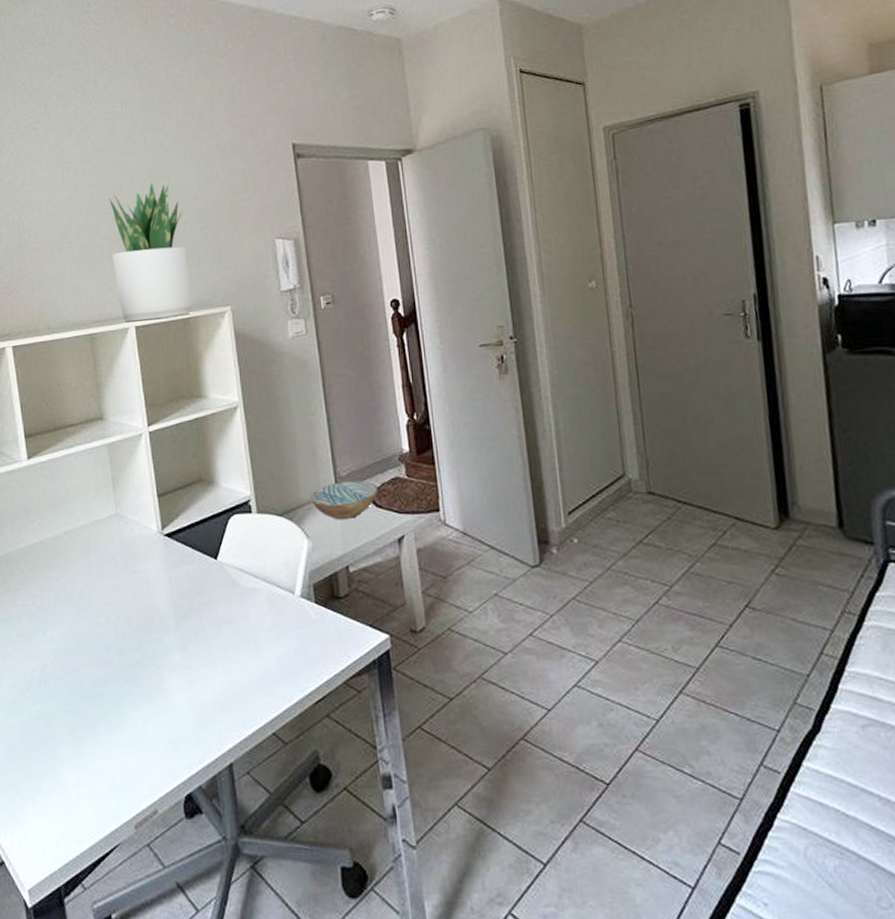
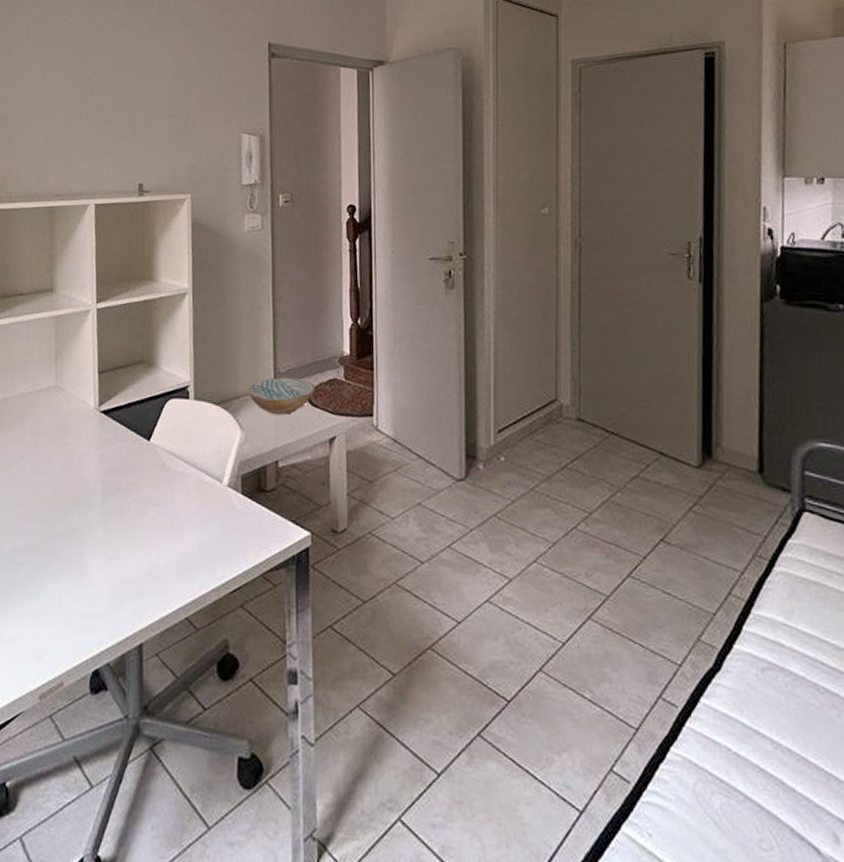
planter: present [109,183,191,323] -> none [80,66,155,200]

